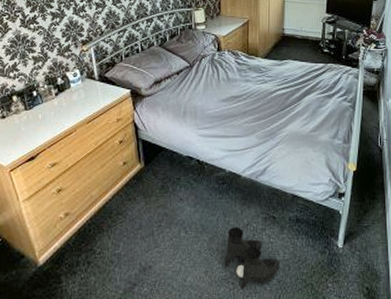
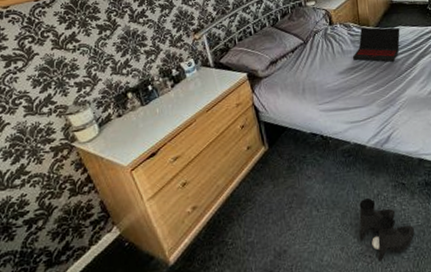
laptop: none [237,57,289,96] -> present [352,27,400,63]

